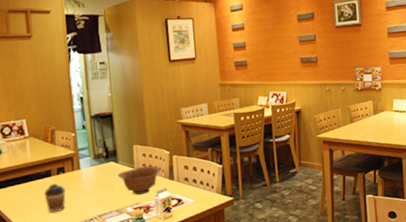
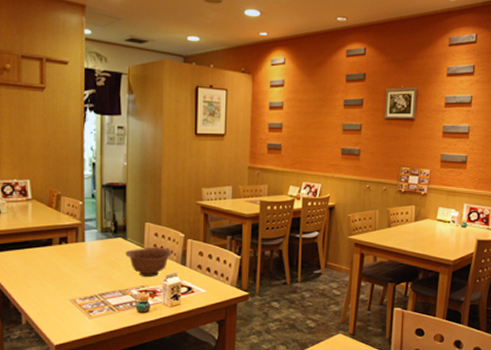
coffee cup: present [43,183,66,213] -> none [42,254,66,284]

